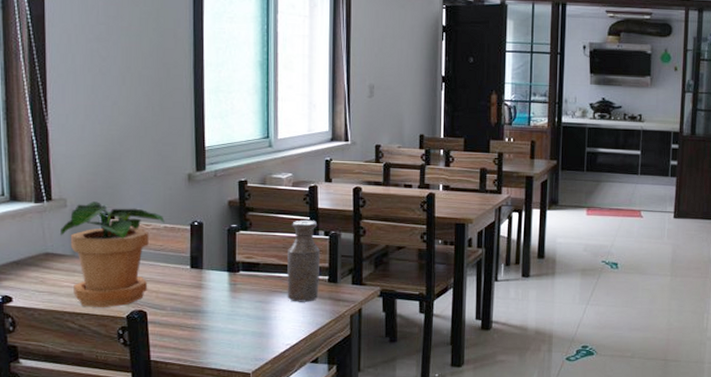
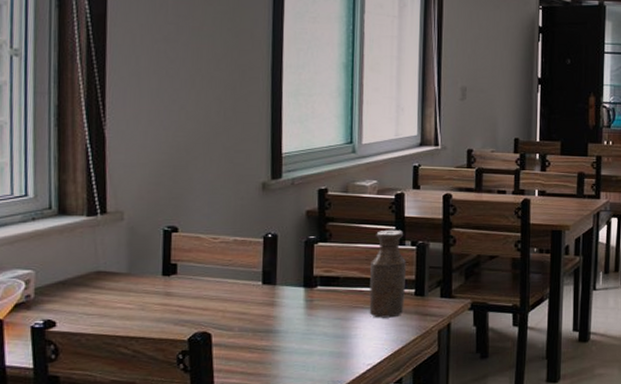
potted plant: present [60,201,165,308] -> none [115,214,235,331]

